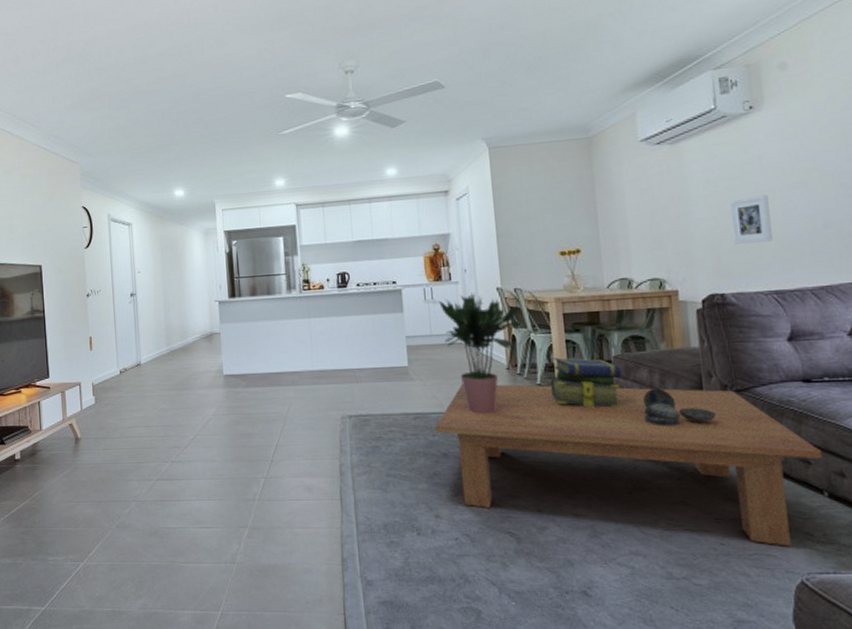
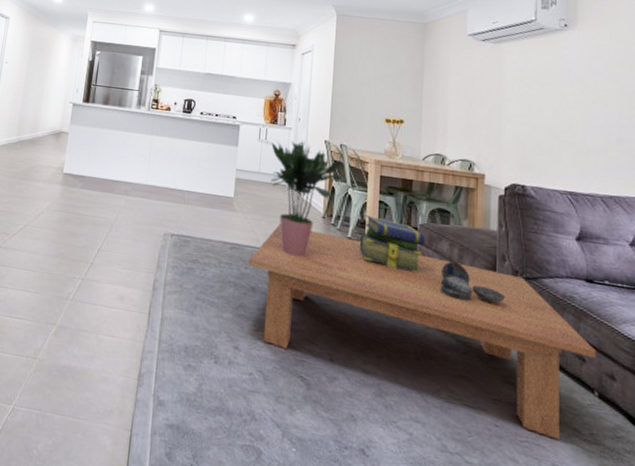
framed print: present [730,195,773,244] -> none [539,103,572,147]

